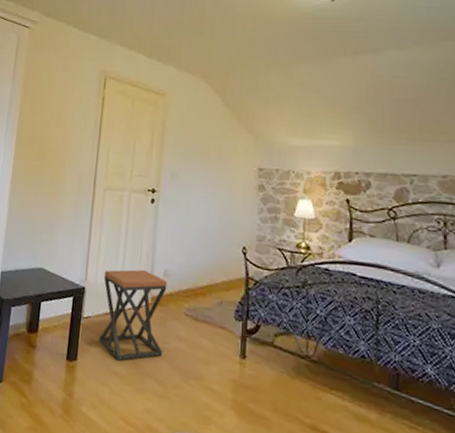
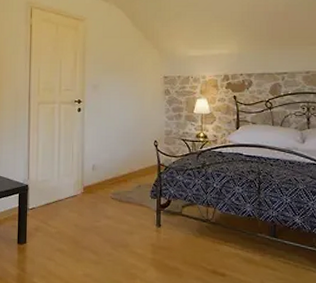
stool: present [99,269,168,361] -> none [43,166,96,240]

